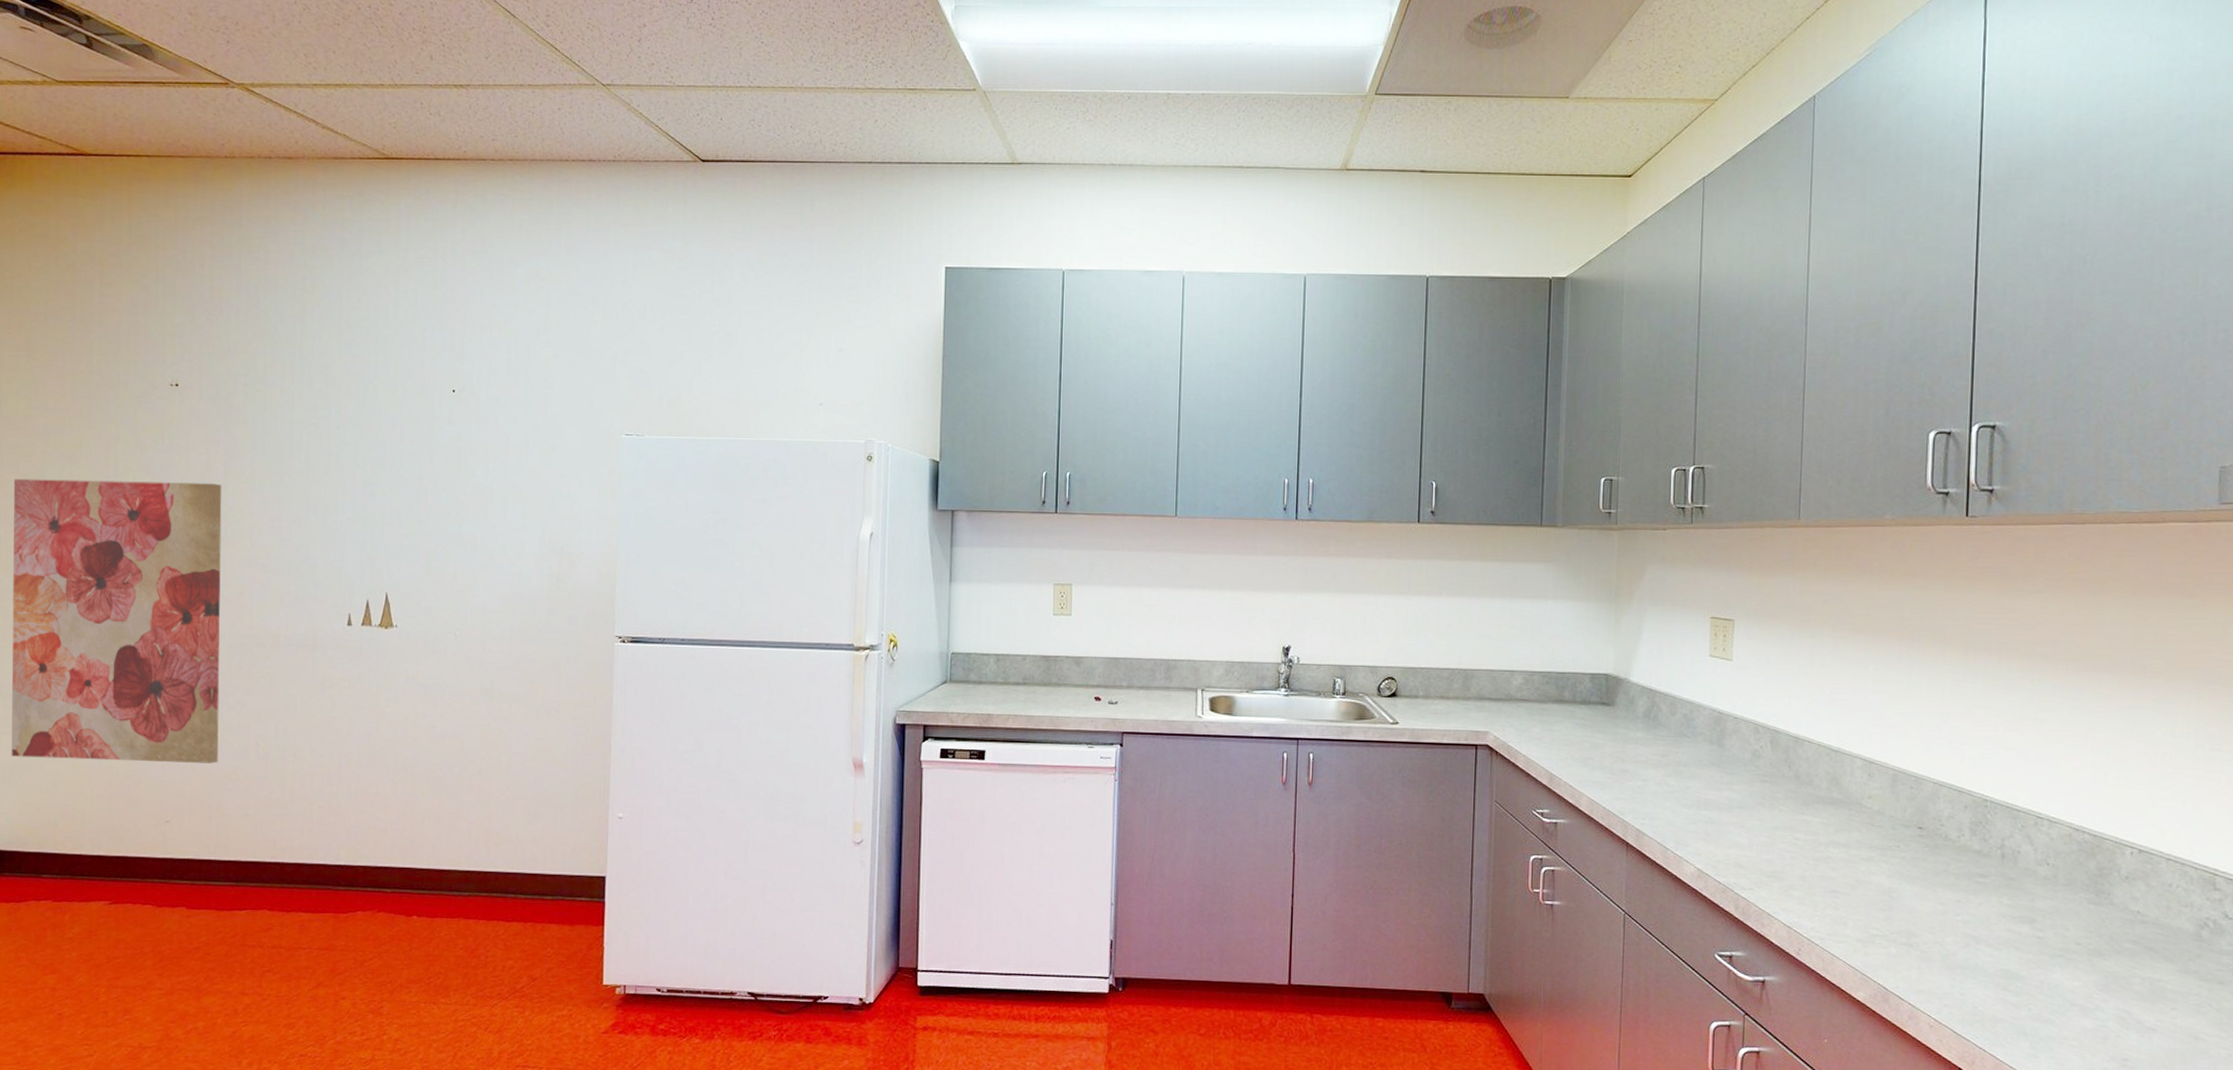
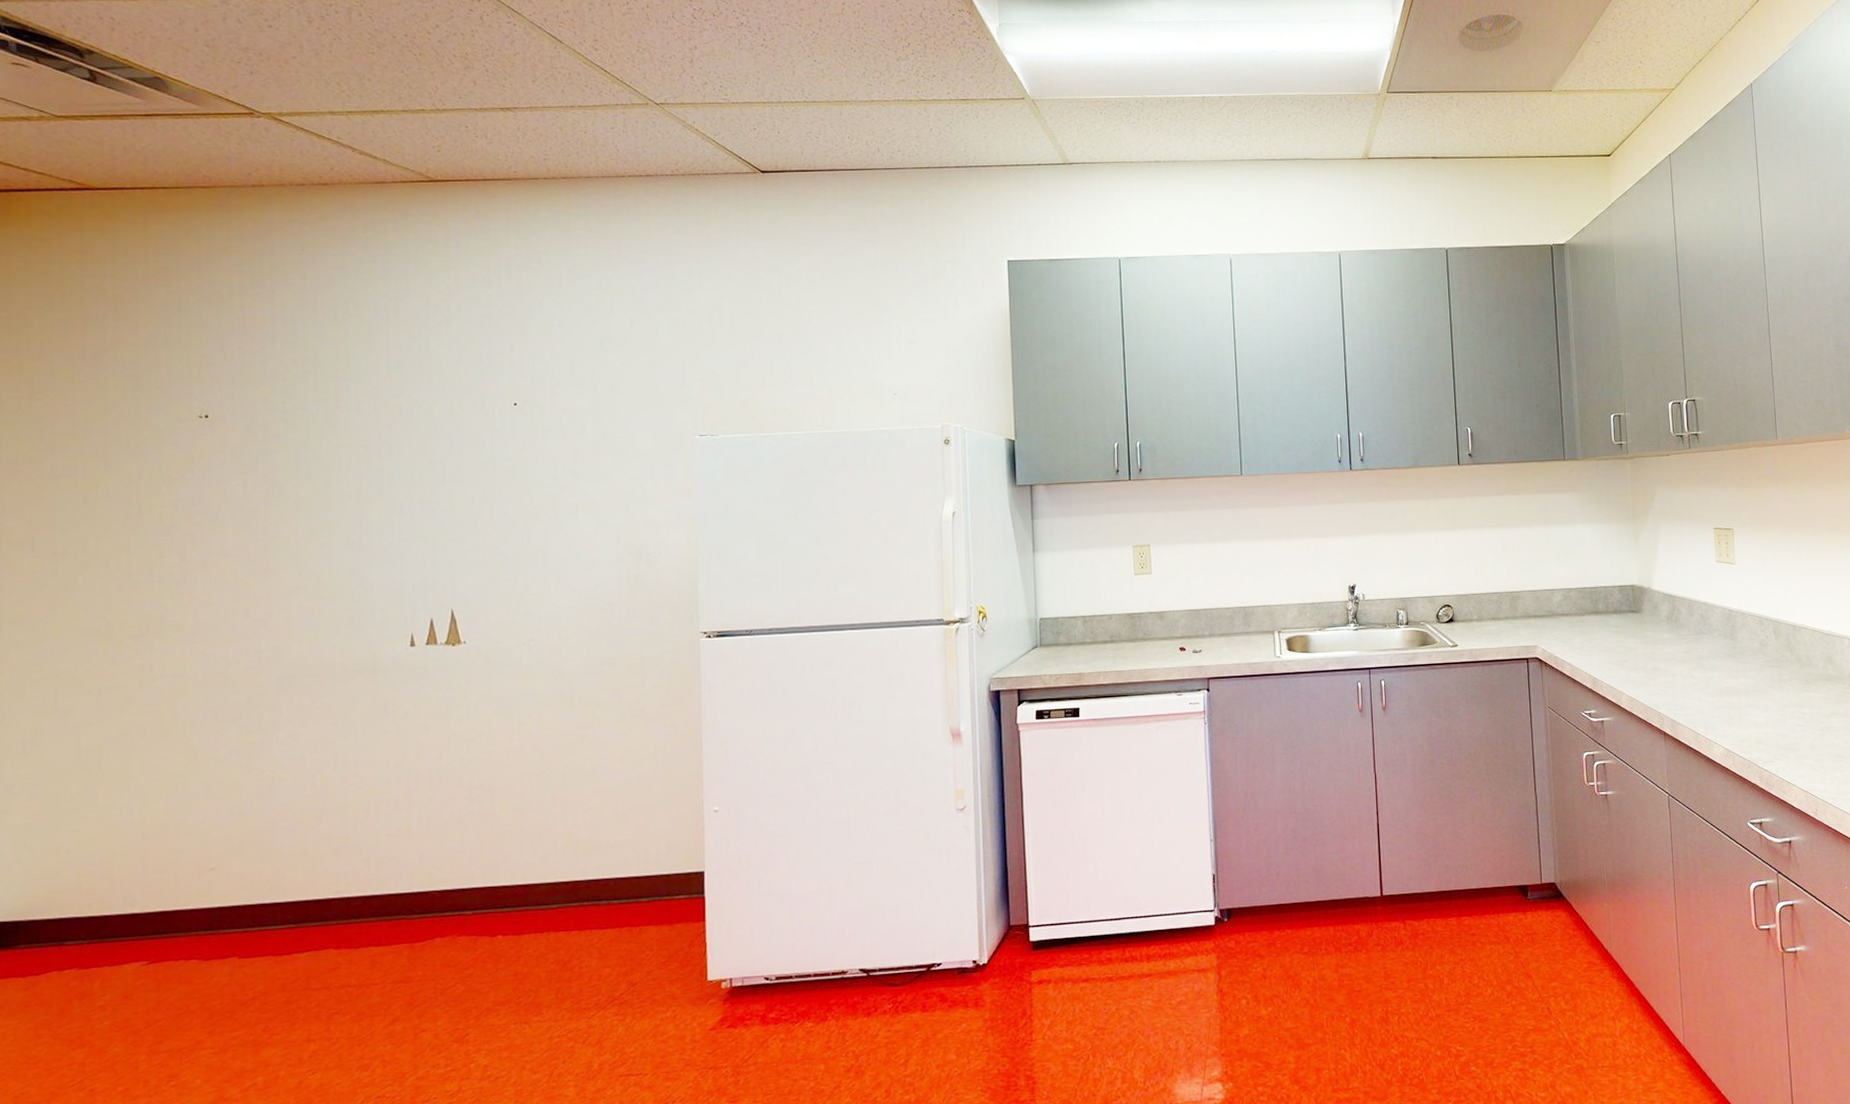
wall art: present [11,478,222,764] -> none [18,513,269,819]

